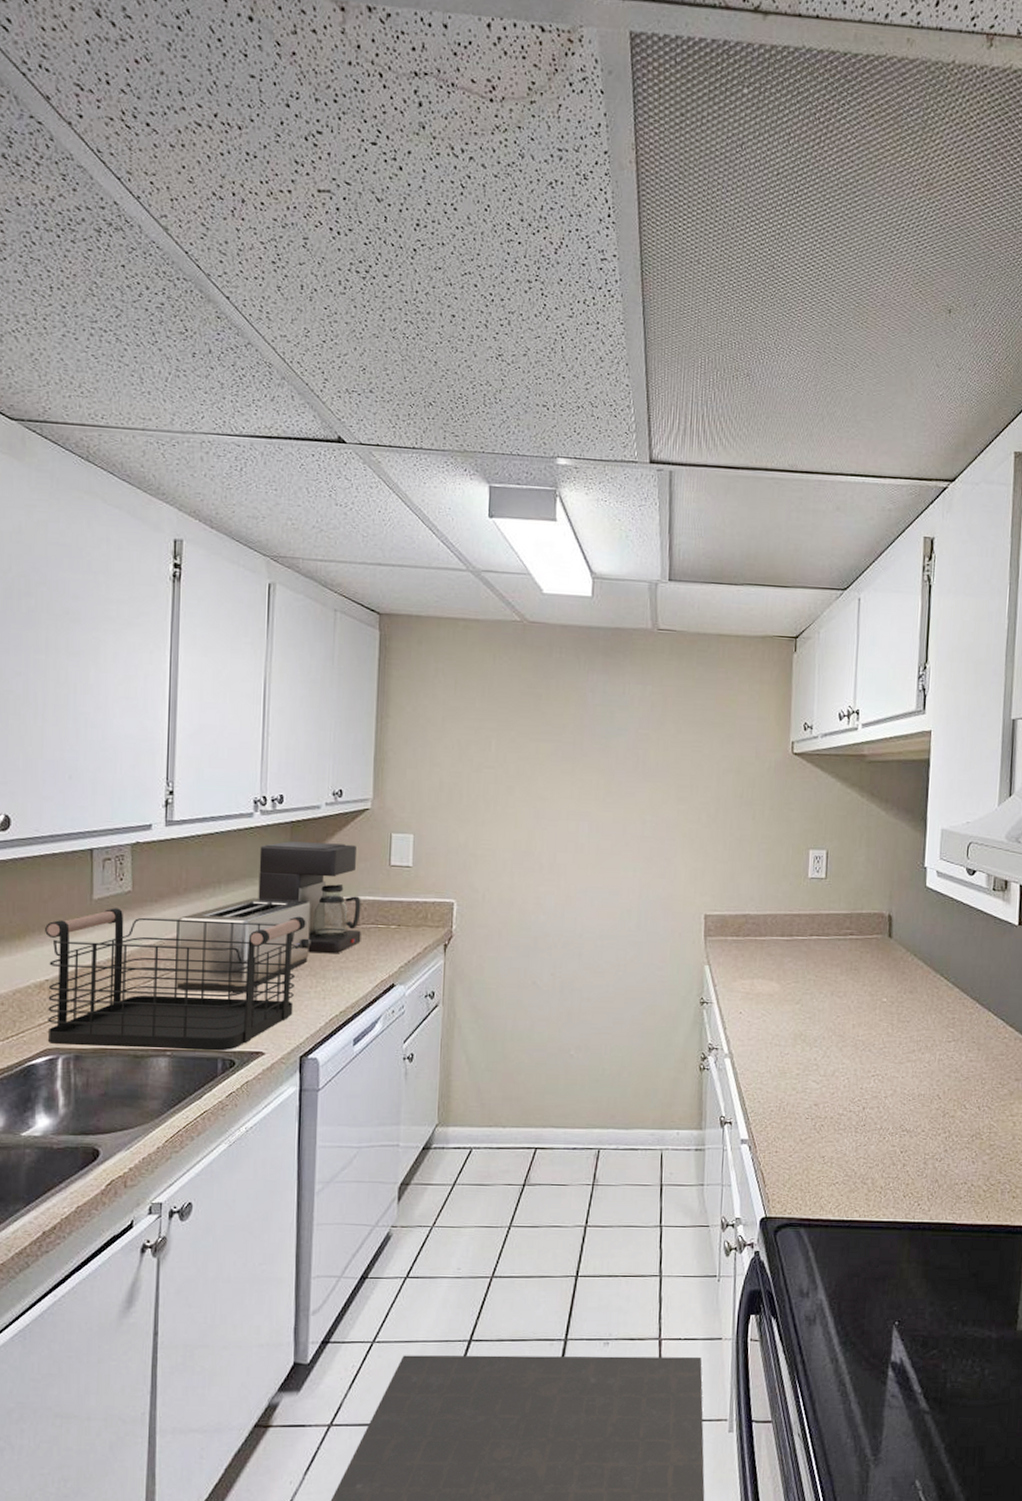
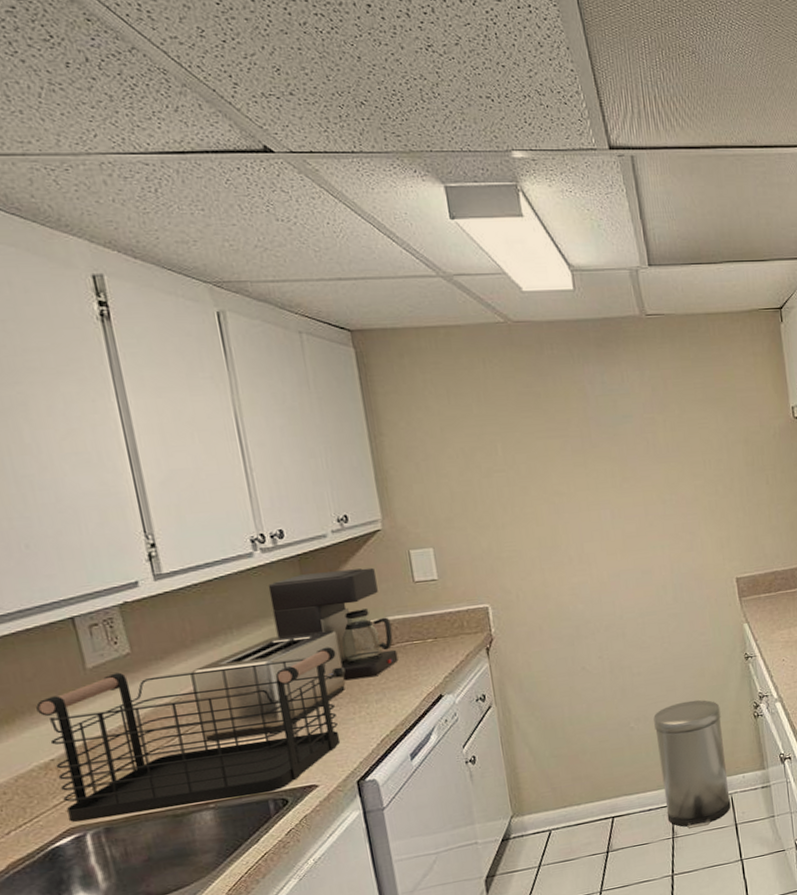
pedal bin: none [591,1038,665,1179] -> present [653,700,731,829]

